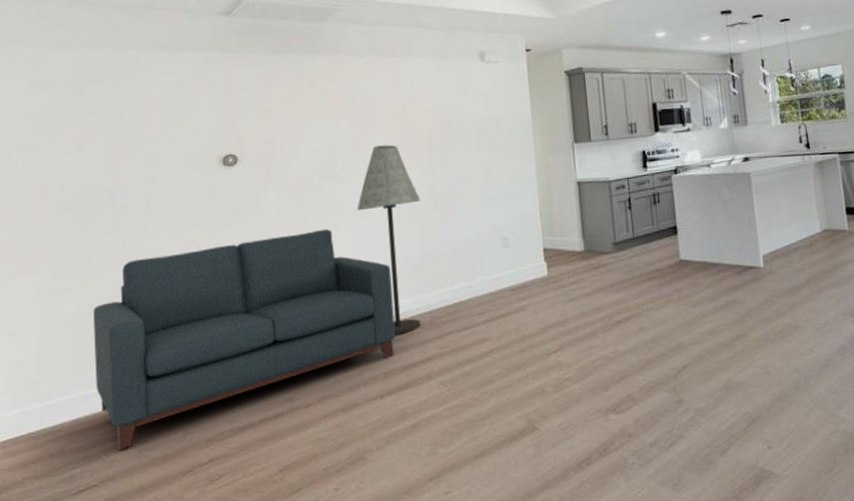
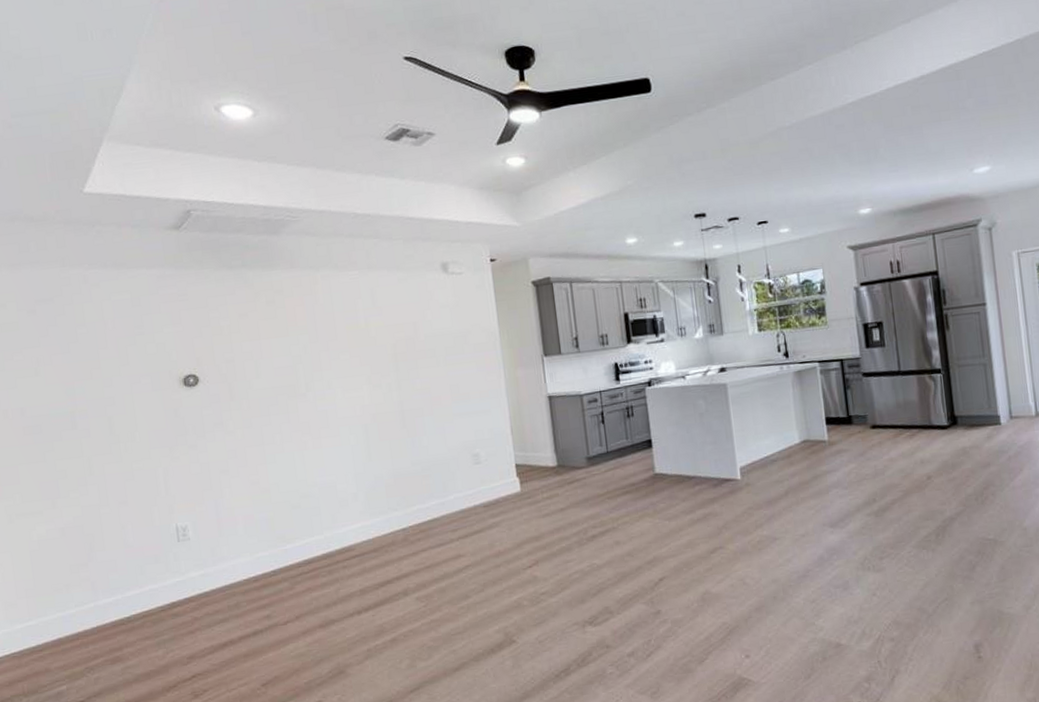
sofa: present [93,228,395,451] -> none [65,448,370,668]
floor lamp: present [357,144,421,336] -> none [323,361,394,553]

